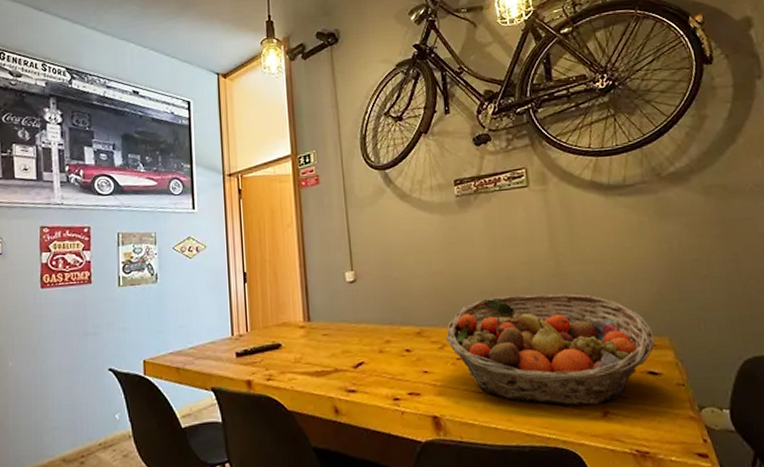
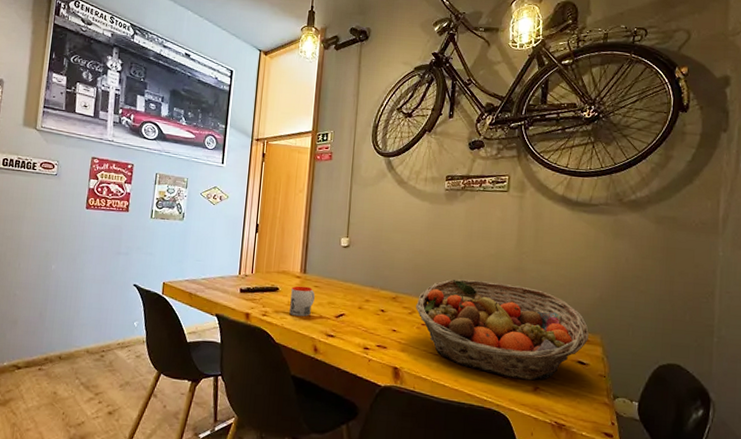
mug: none [296,336,326,375] -> present [289,285,315,317]

